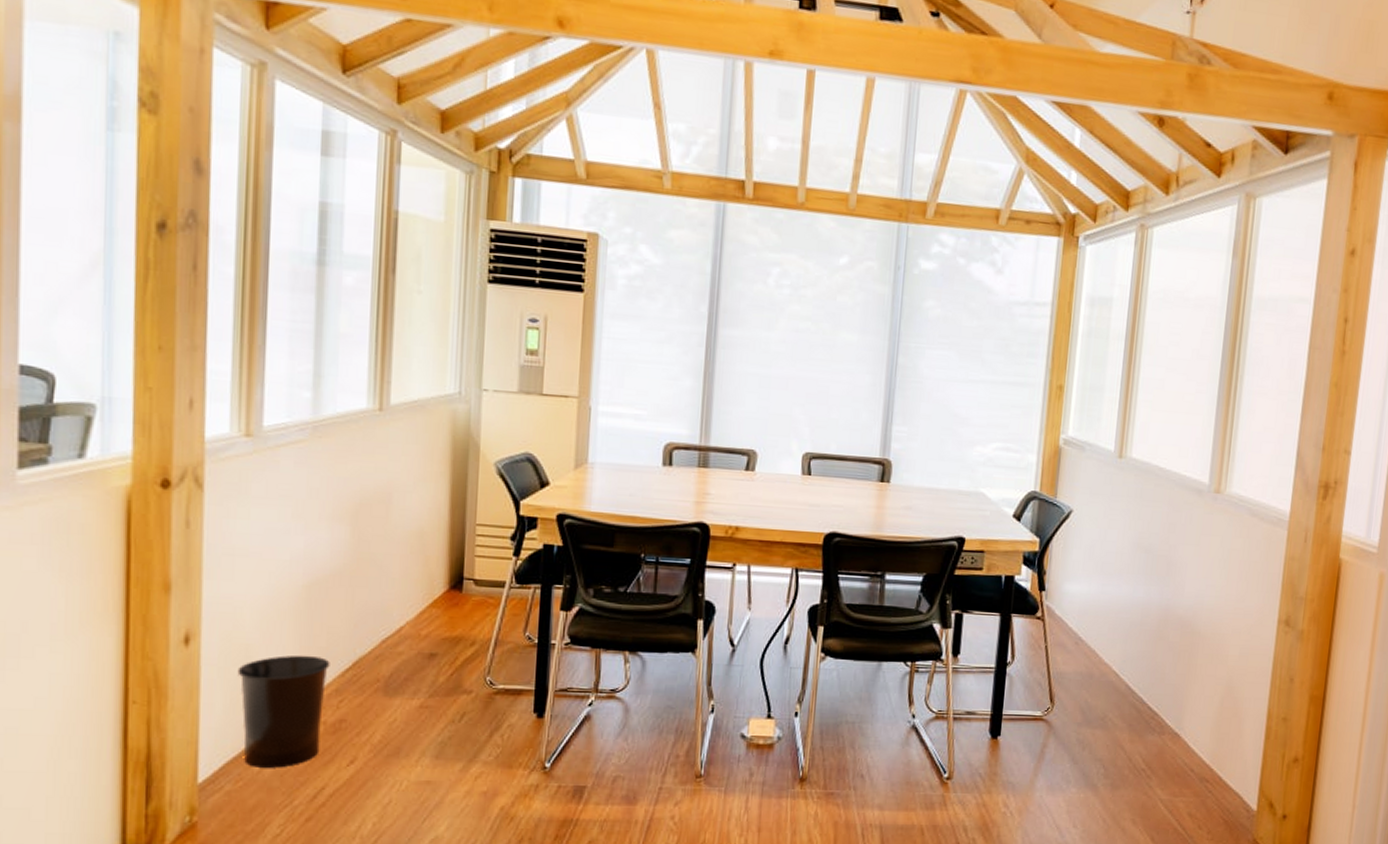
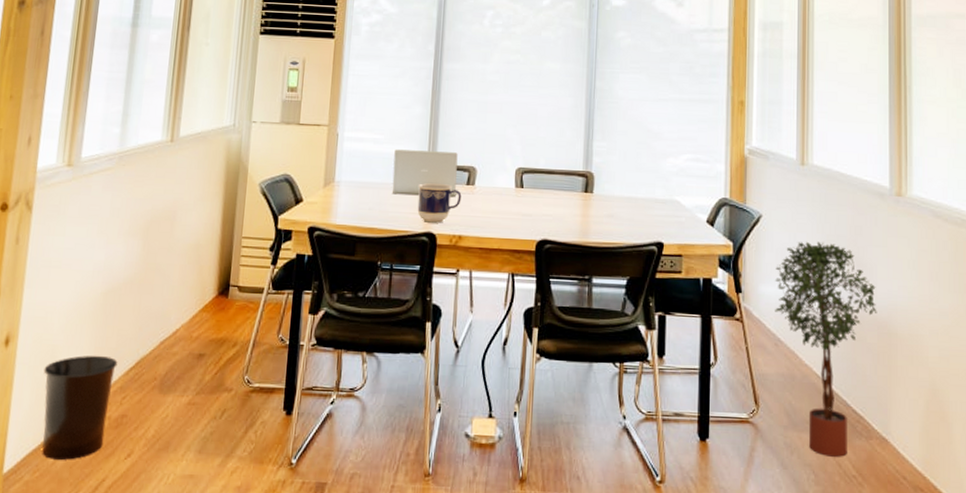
laptop: none [657,427,736,484] -> present [392,149,458,198]
cup: none [687,467,740,513] -> present [417,183,462,223]
potted tree: none [1078,538,1184,752] -> present [775,241,877,457]

